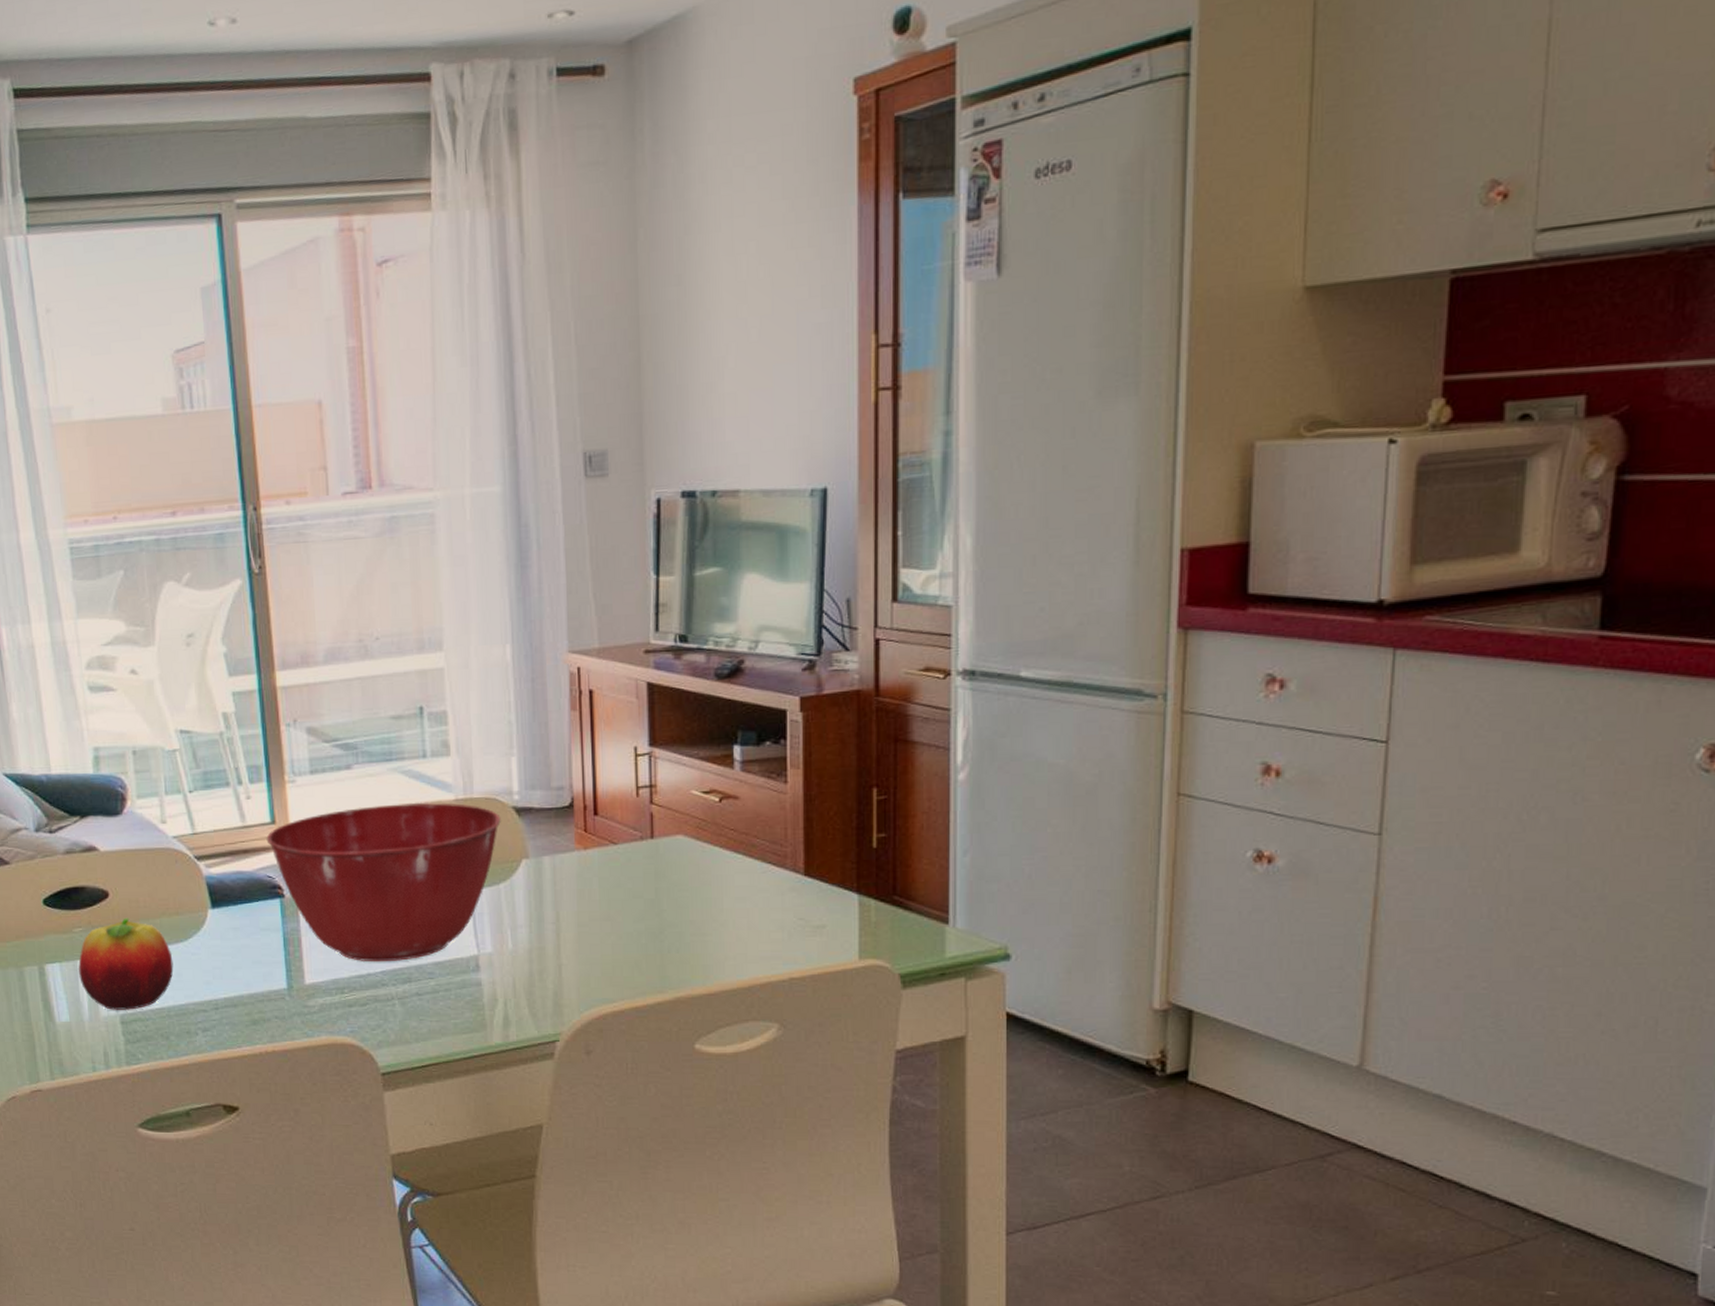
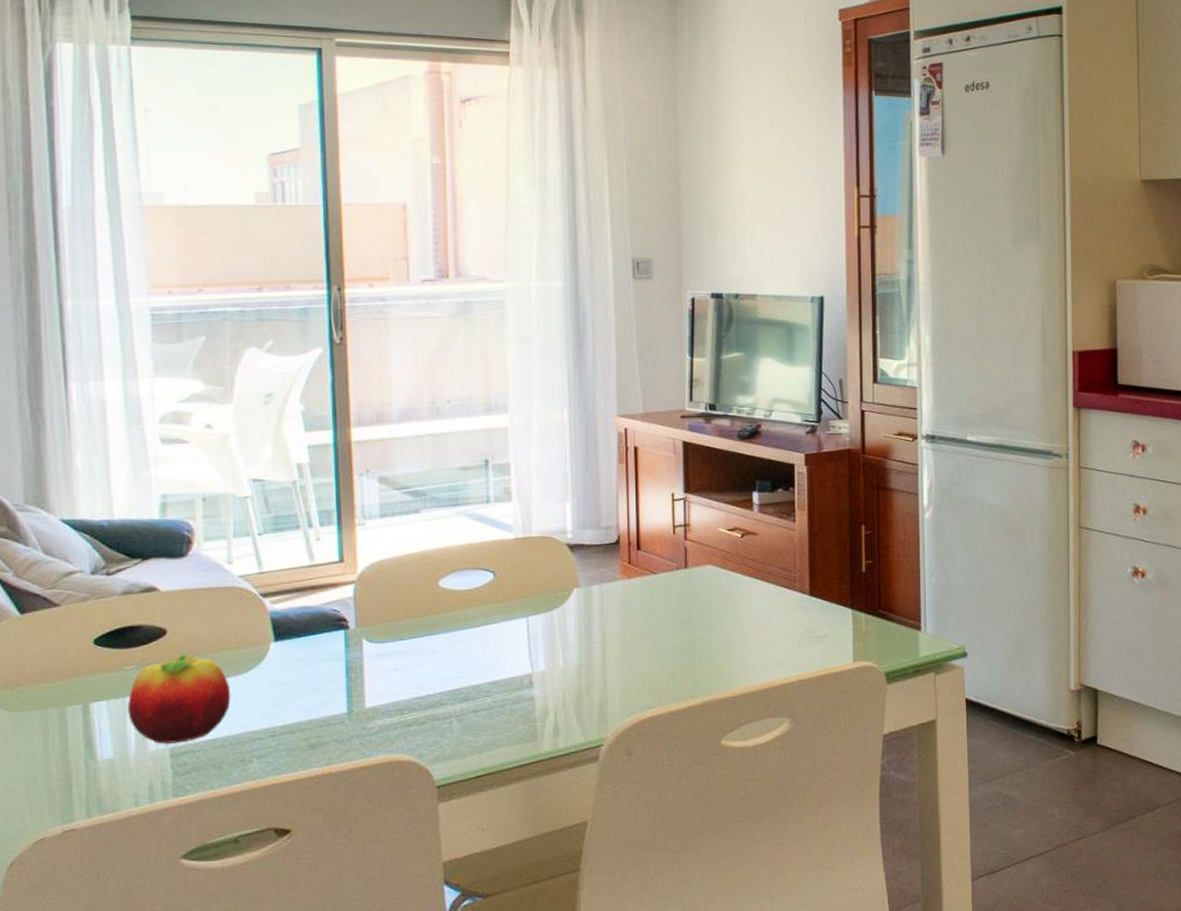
mixing bowl: present [266,802,501,962] -> none [334,541,556,685]

